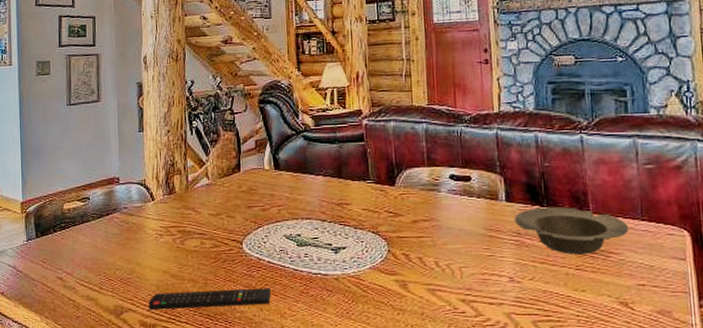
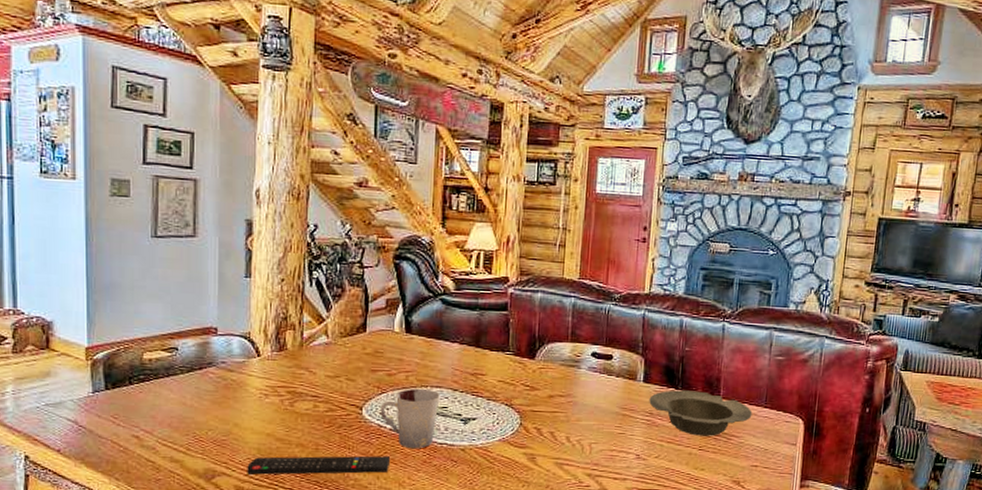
cup: none [258,221,311,280] -> present [380,388,440,449]

